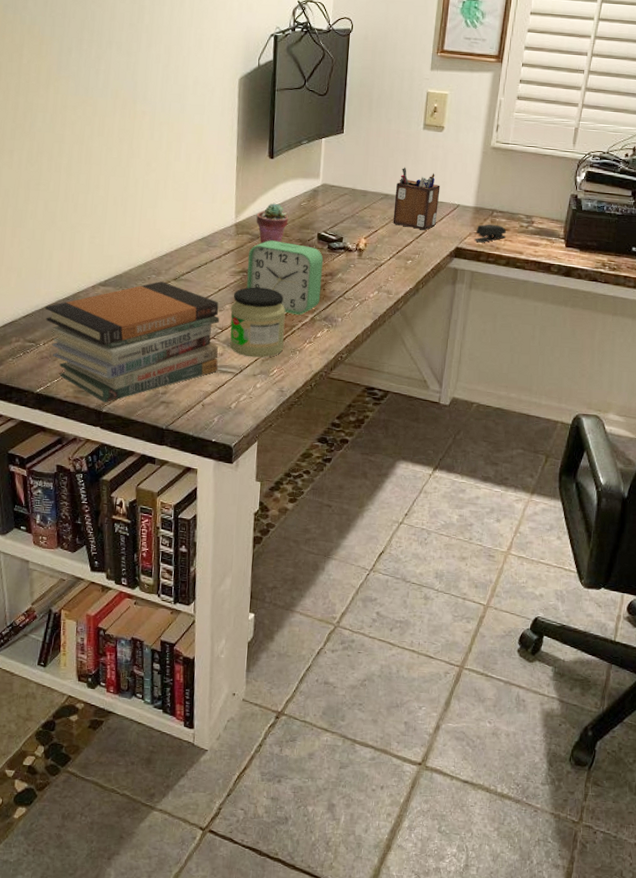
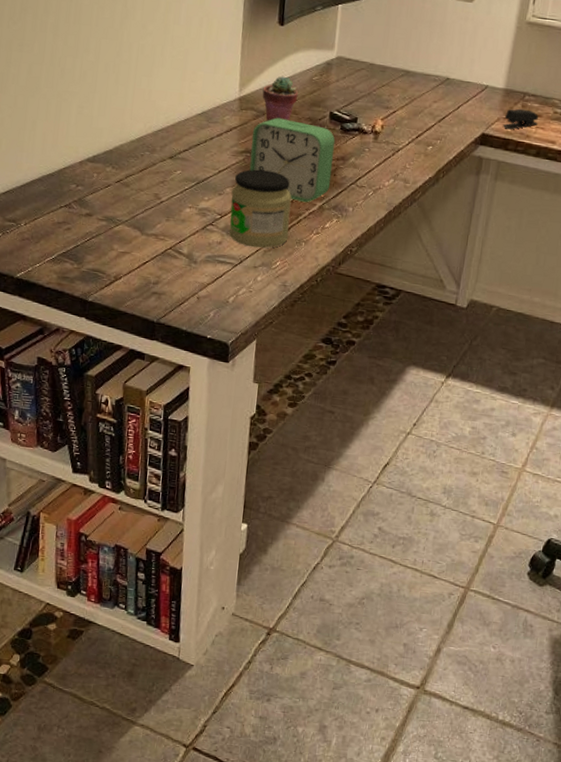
book stack: present [44,281,220,403] -> none [26,159,219,291]
desk organizer: present [393,167,441,230] -> none [413,40,468,113]

